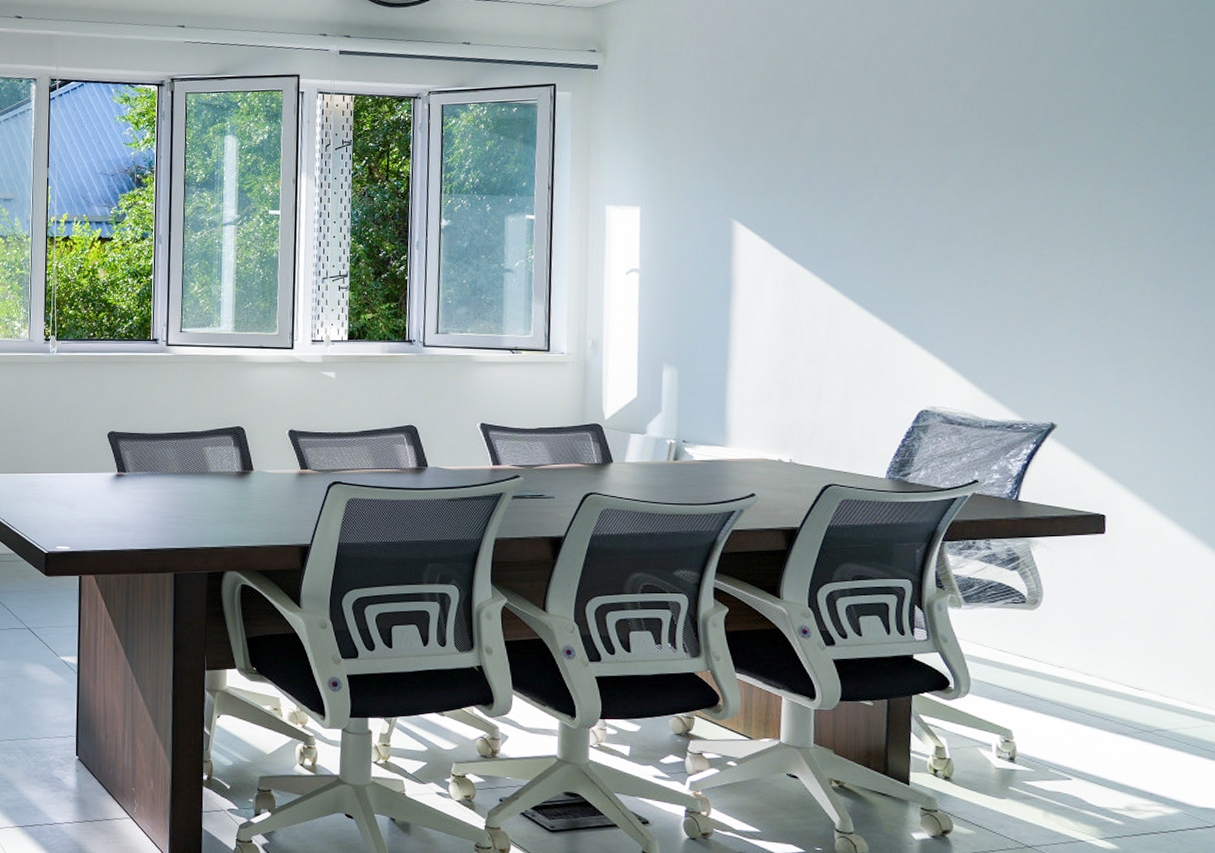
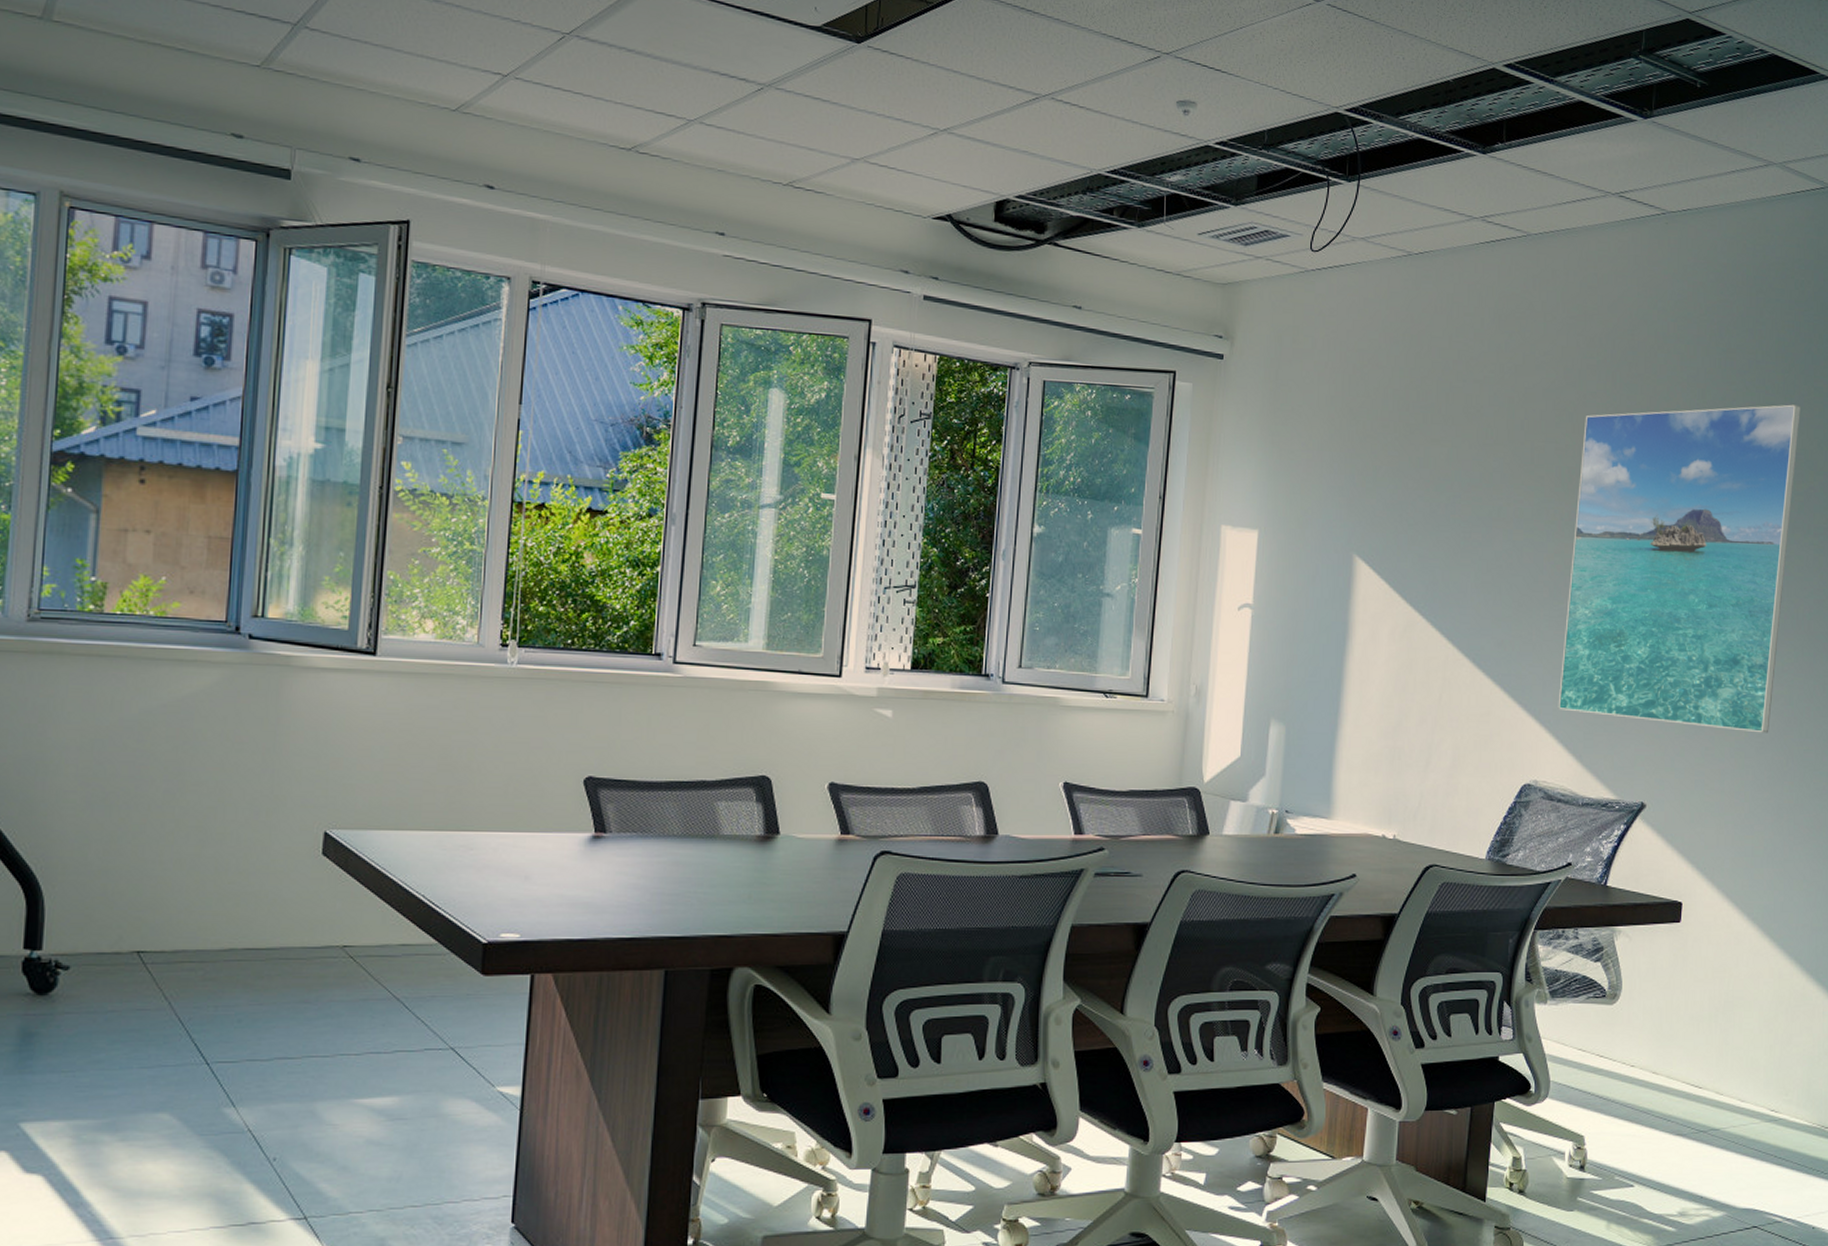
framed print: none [951,39,1207,353] -> present [1558,404,1800,733]

